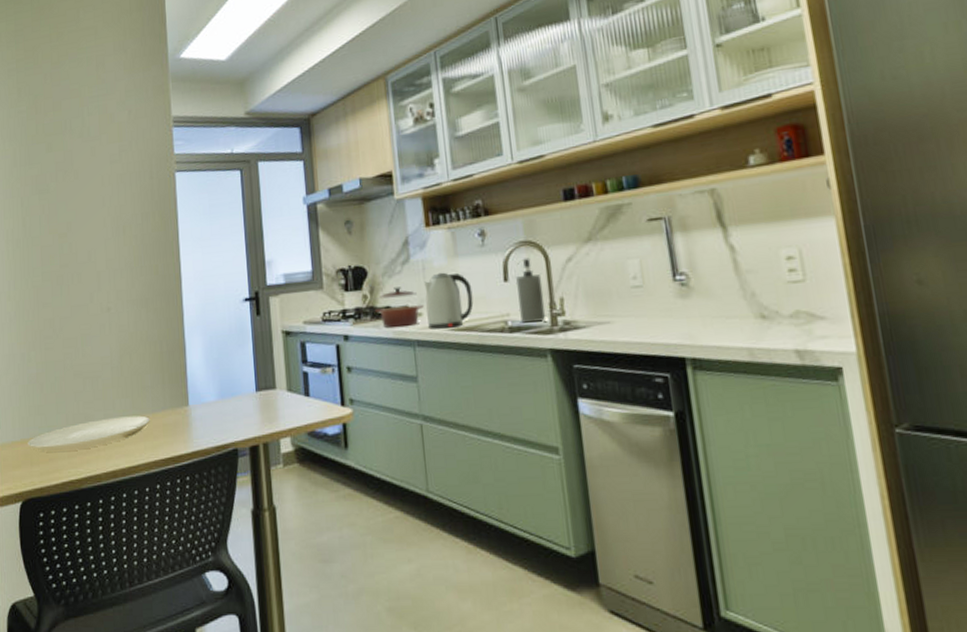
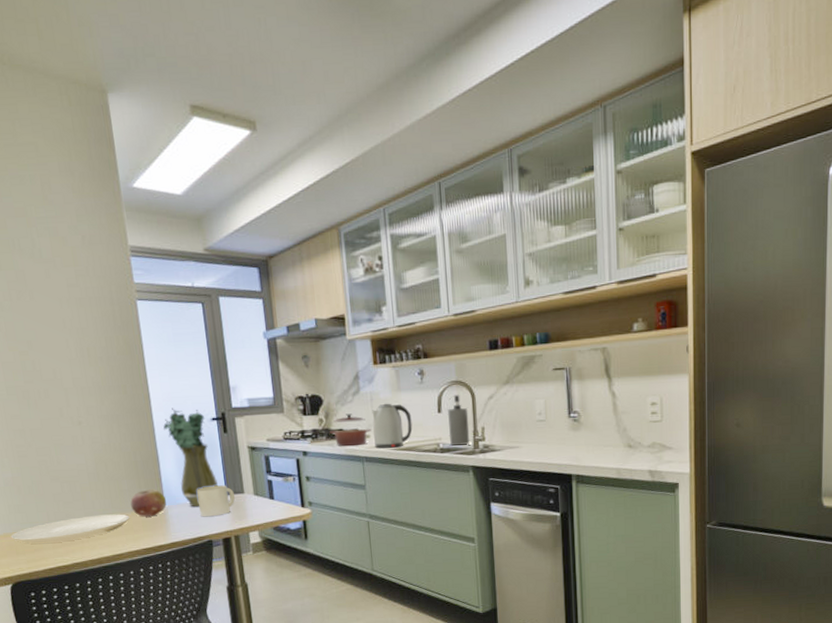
fruit: none [152,385,191,420] -> present [130,489,167,517]
vase: none [193,288,248,406] -> present [163,407,219,506]
mug: none [223,379,265,420] -> present [196,485,235,517]

